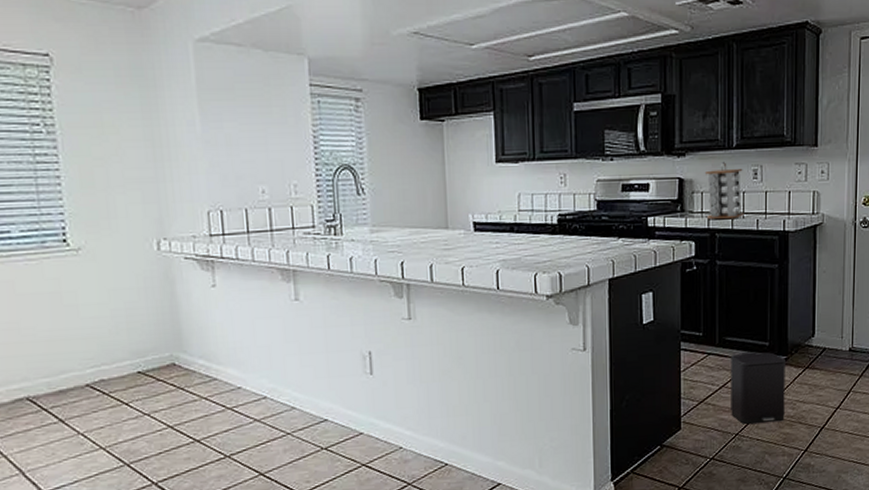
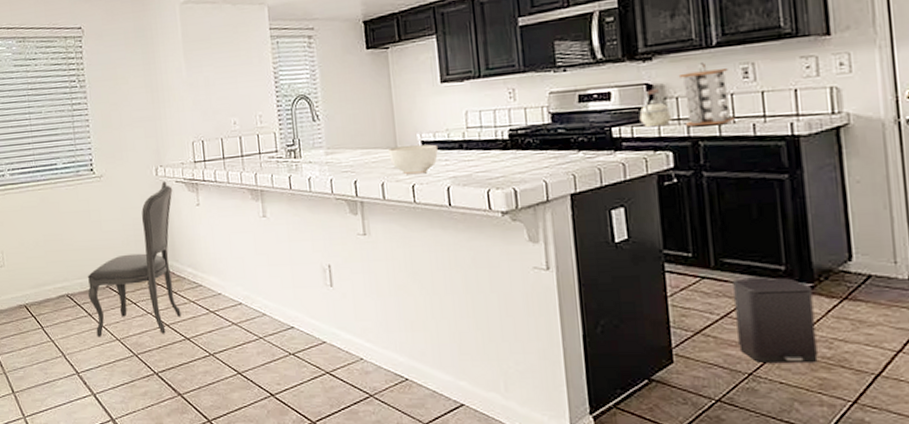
dining chair: none [57,257,190,447] -> present [87,181,182,337]
bowl: none [439,226,490,257] -> present [388,144,439,175]
kettle: none [671,183,697,219] -> present [639,89,673,128]

